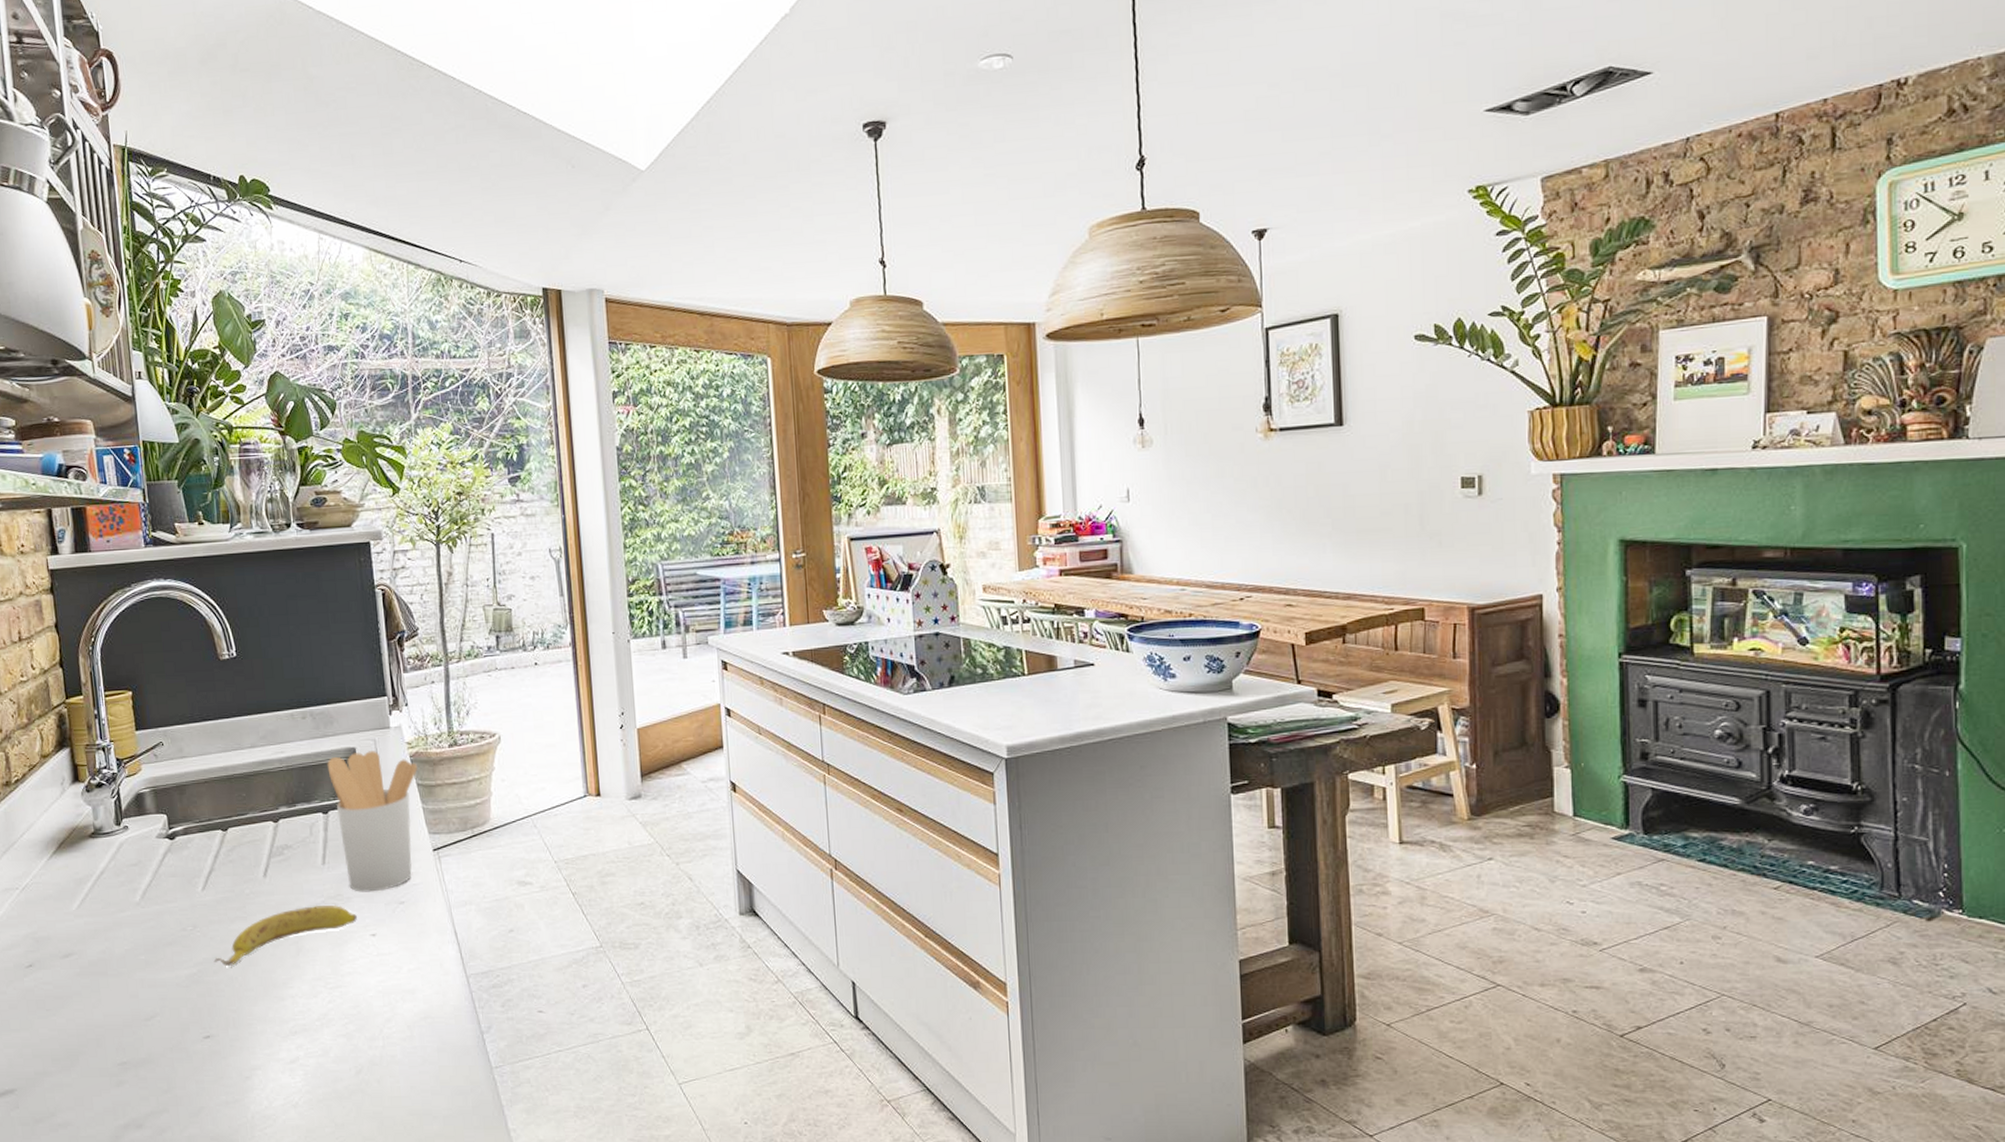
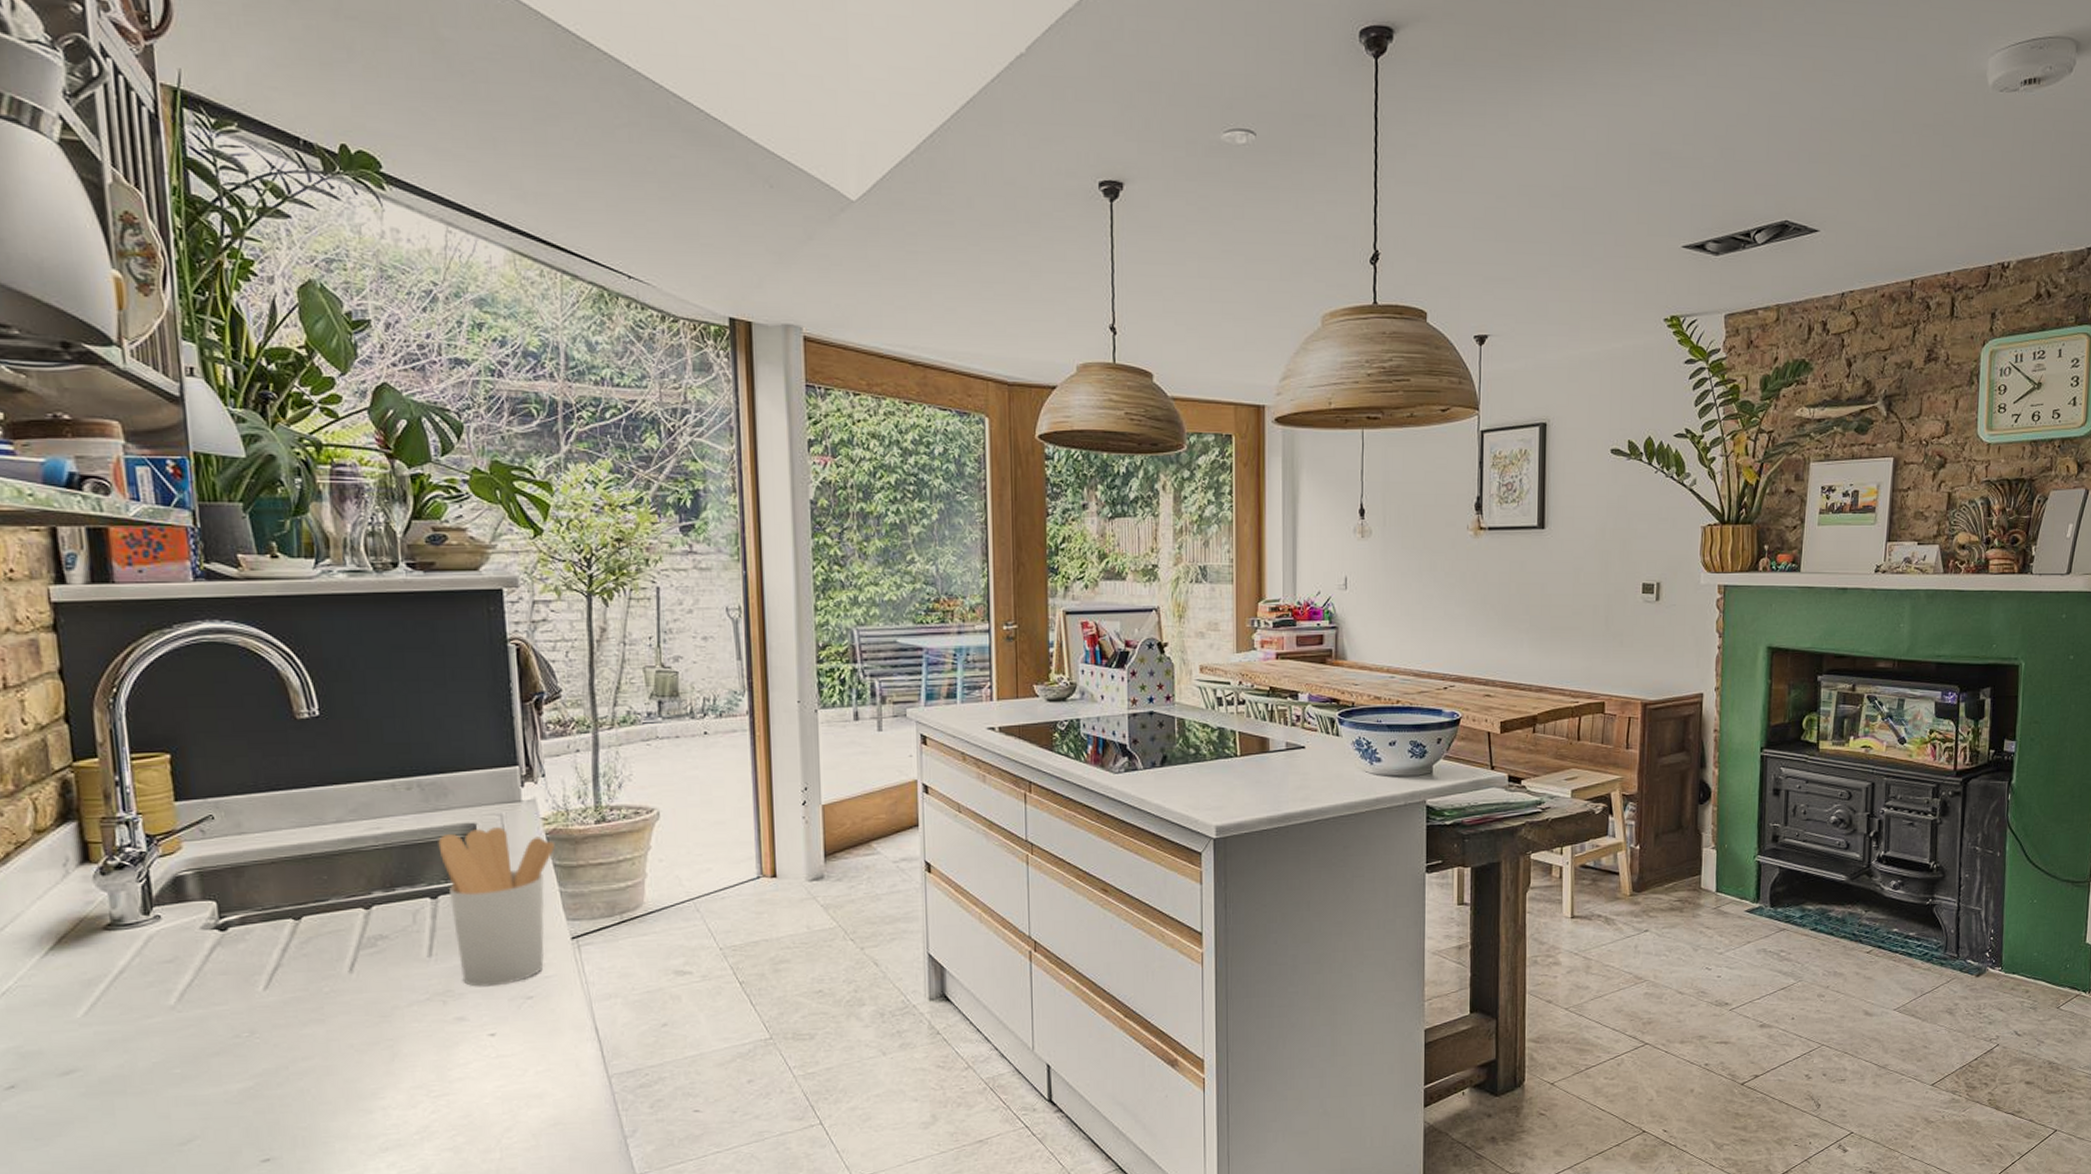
banana: present [213,905,357,967] -> none [277,1003,472,1078]

